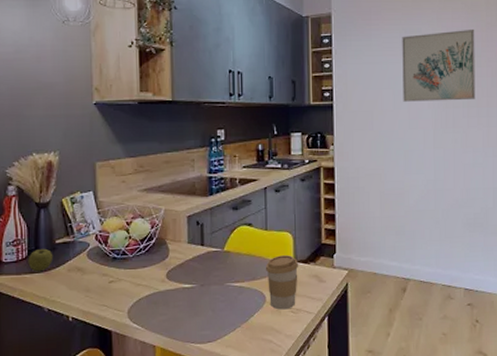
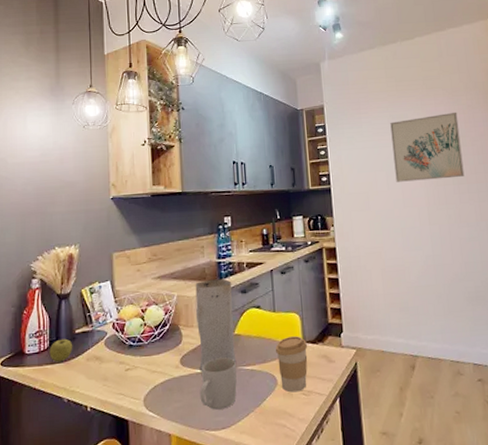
vase: none [184,194,225,286] -> present [195,279,237,371]
mug: none [186,273,224,324] -> present [199,357,237,410]

